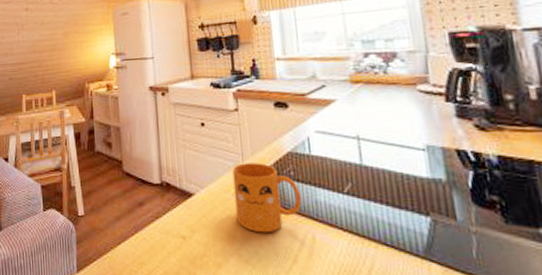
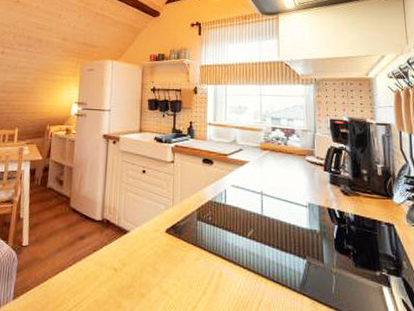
mug: present [232,163,302,233] -> none [162,207,215,268]

